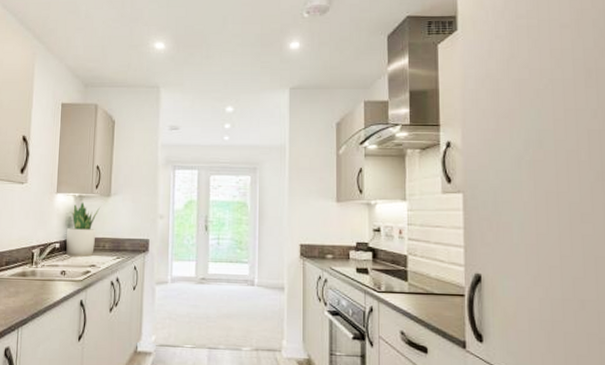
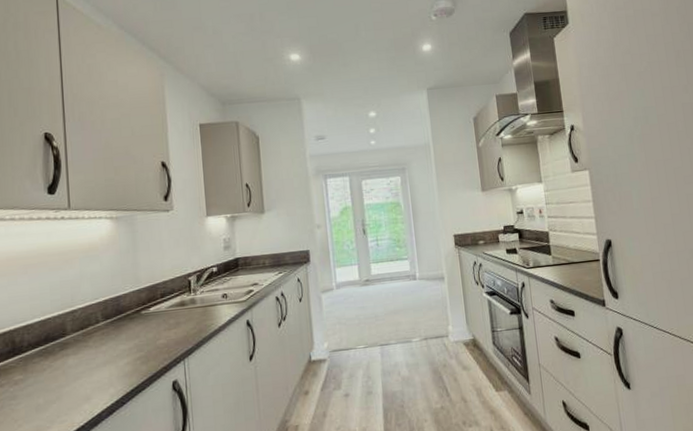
planter: present [65,202,100,258] -> none [222,222,255,279]

